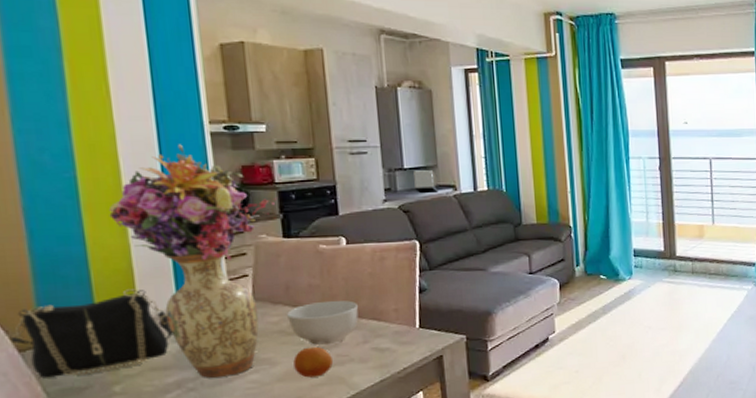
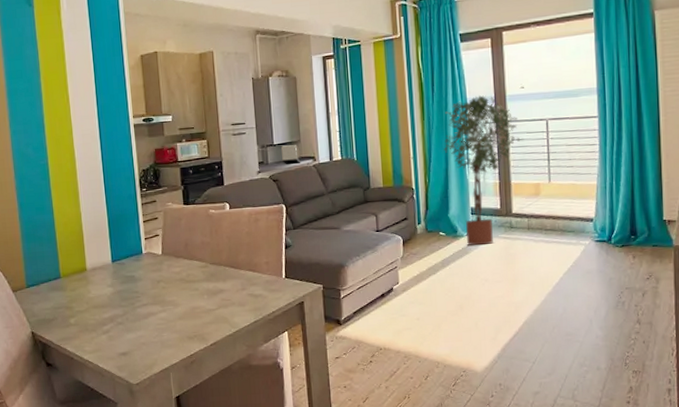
handbag: present [11,289,173,378] -> none [8,246,108,312]
flower arrangement: present [108,144,277,378] -> none [68,135,180,315]
bowl: present [286,300,359,346] -> none [185,254,239,292]
fruit: present [293,346,334,378] -> none [190,292,220,317]
potted tree: none [604,128,688,290] -> present [444,95,524,245]

